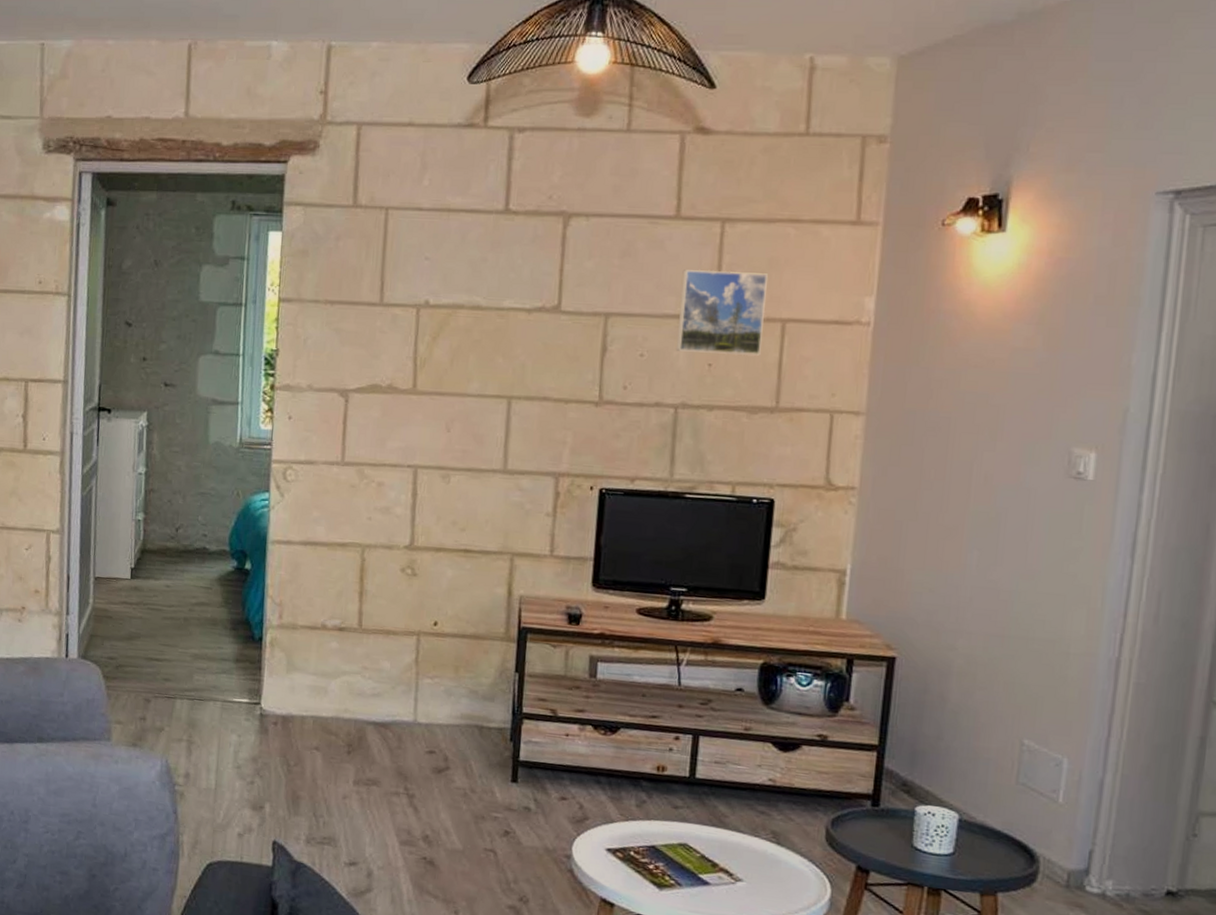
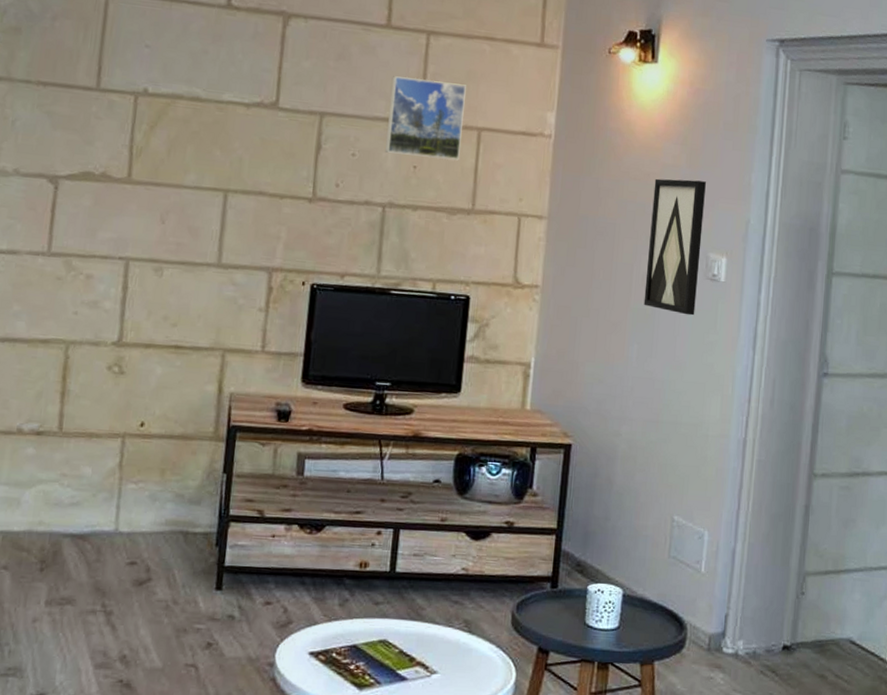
wall art: none [986,364,1069,519] -> present [643,178,706,316]

